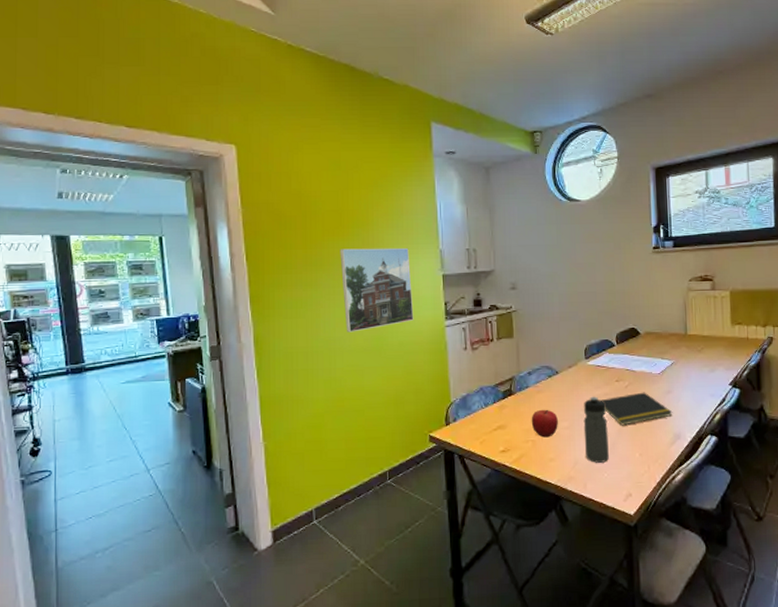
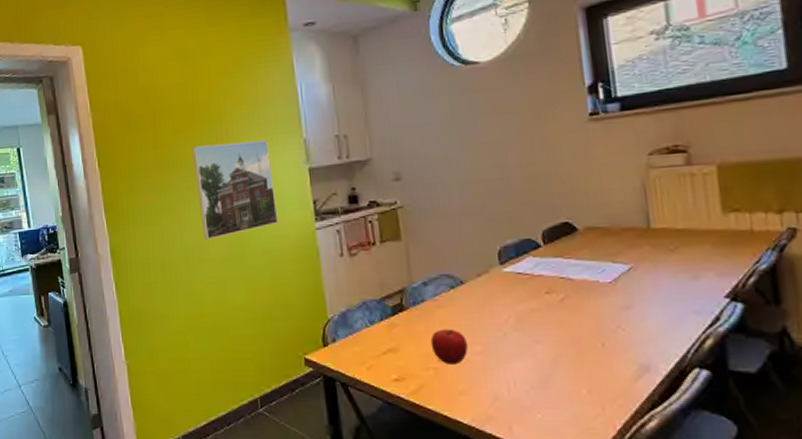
water bottle: present [583,396,609,463] -> none [501,312,543,400]
notepad: present [601,392,673,426] -> none [525,307,636,352]

